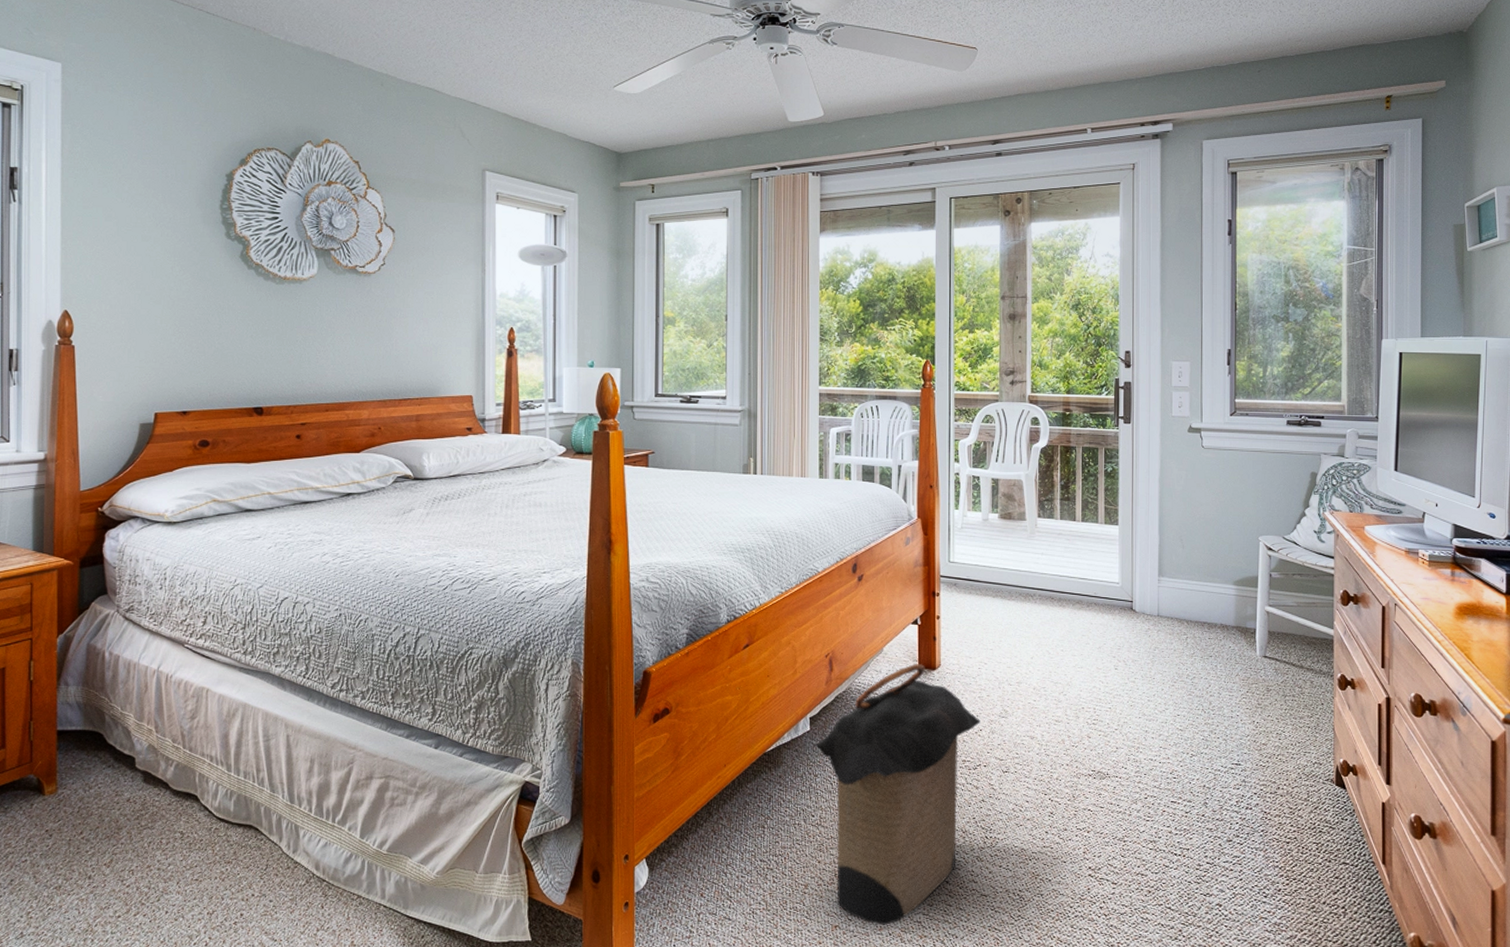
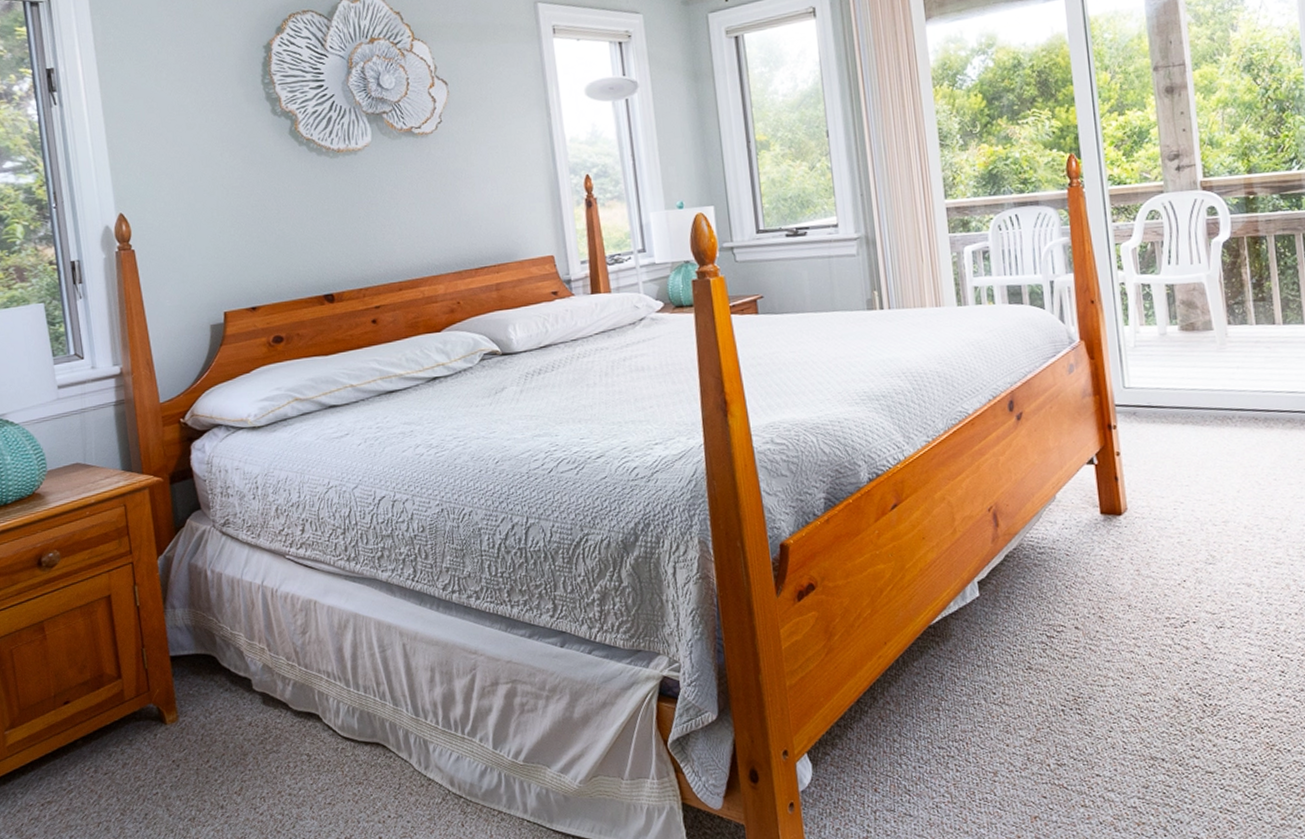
laundry hamper: present [814,664,980,925] -> none [986,510,1183,813]

